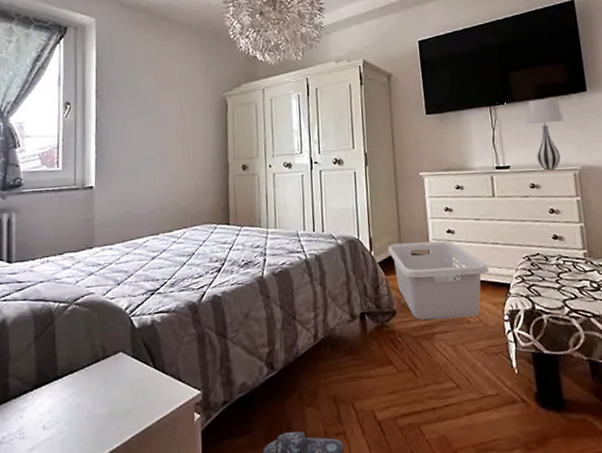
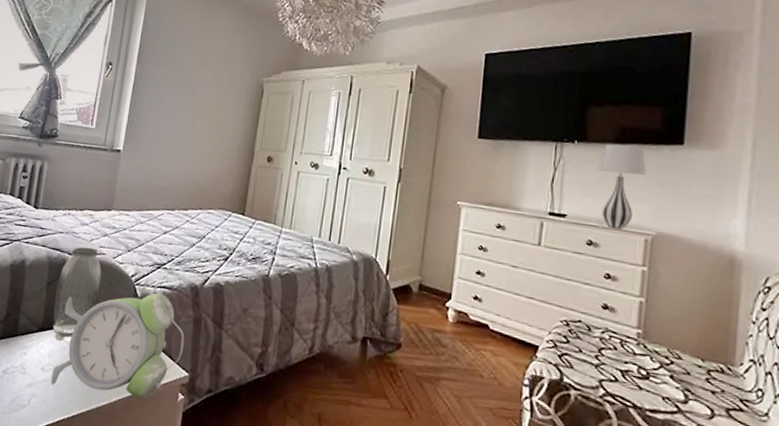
vase: none [45,290,94,393] -> present [52,247,102,342]
alarm clock: none [55,319,191,442] -> present [51,292,185,399]
laundry basket: present [388,240,489,320] -> none [405,272,516,372]

